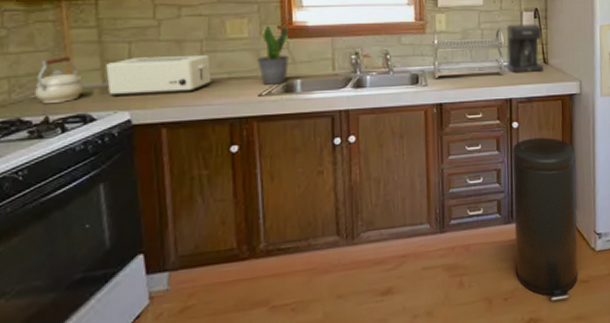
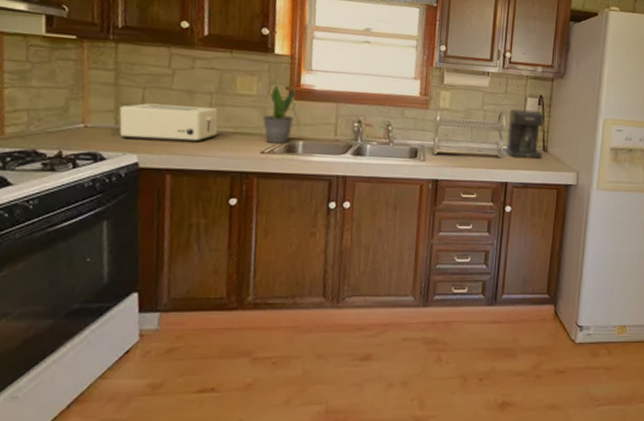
kettle: present [35,56,84,105] -> none [51,95,98,140]
pedal bin: present [513,137,578,301] -> none [494,224,566,387]

